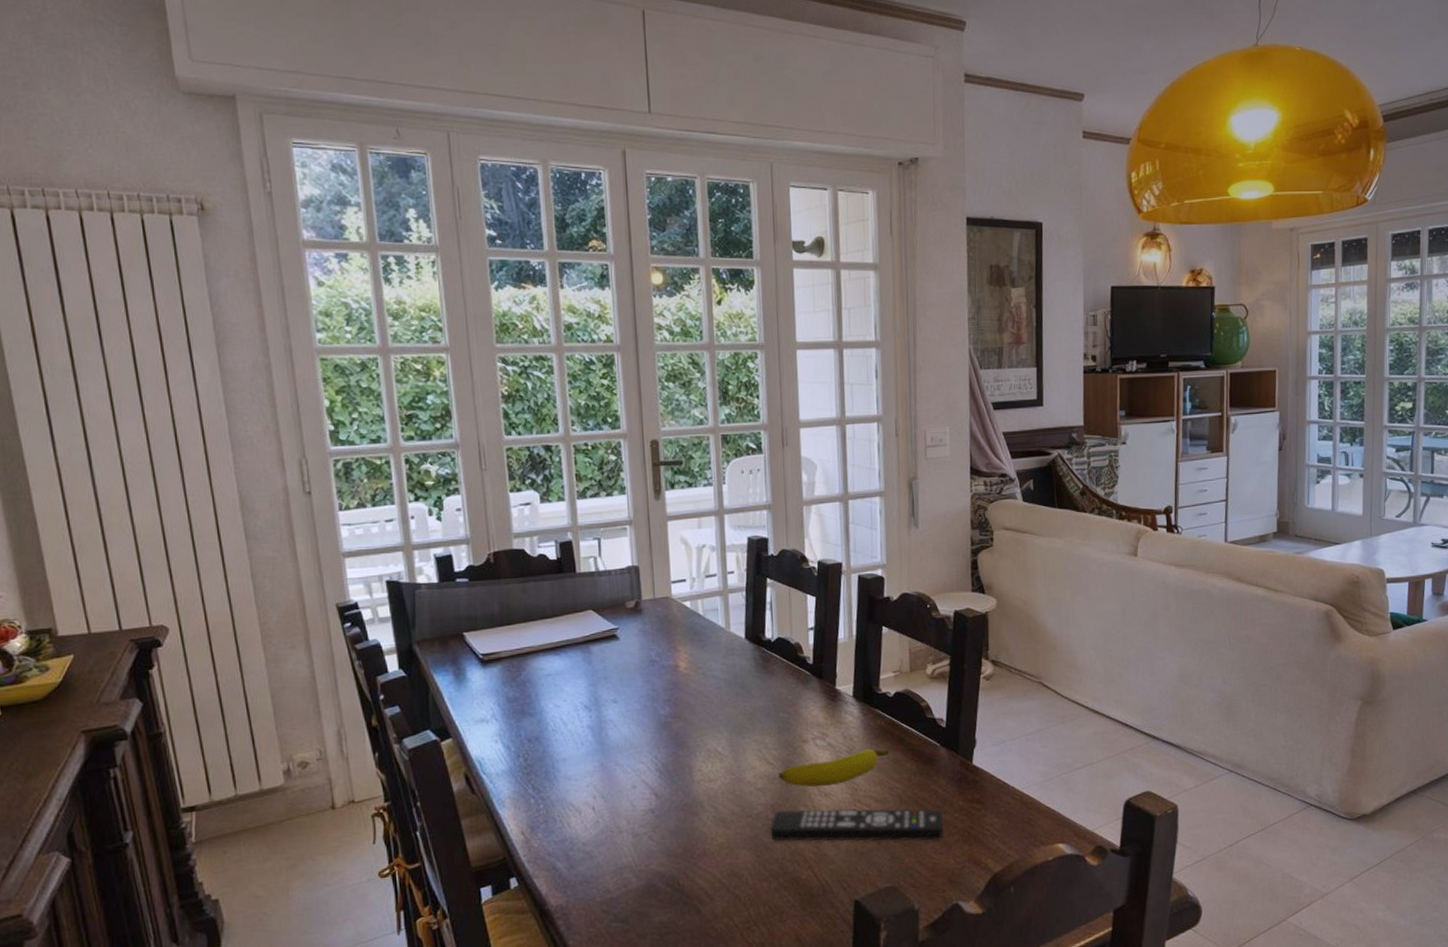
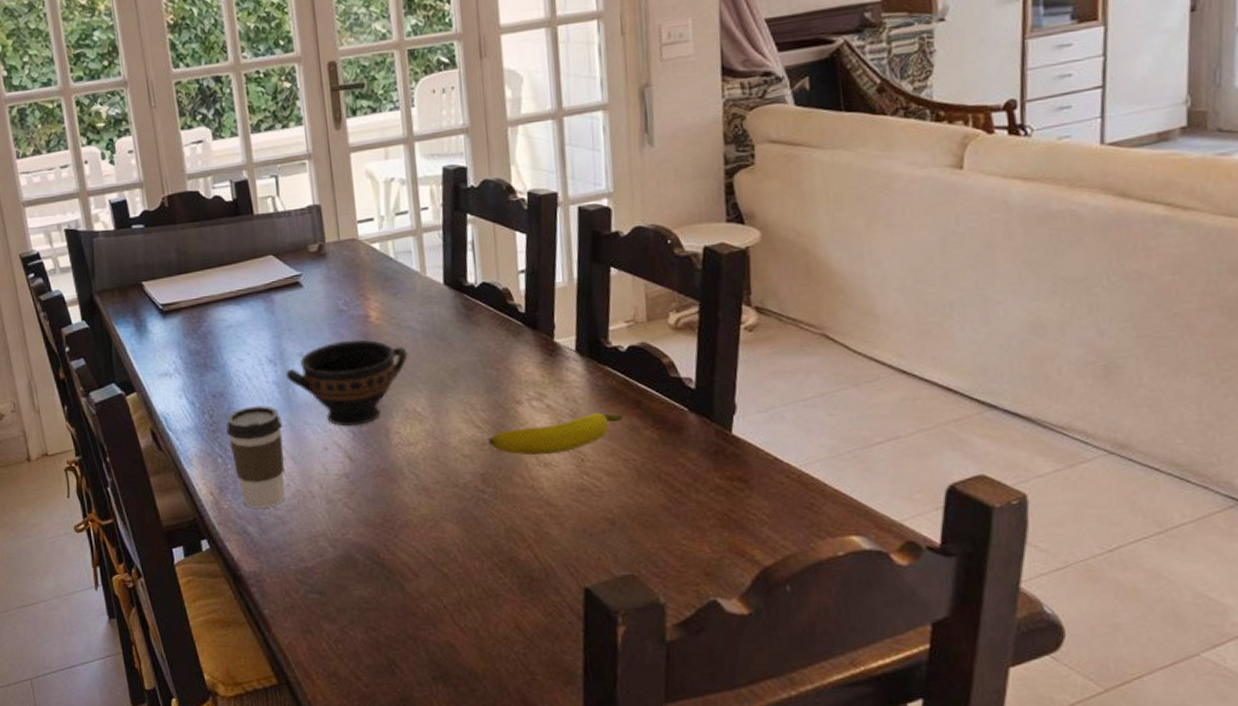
coffee cup: none [540,748,595,845] -> present [226,406,285,508]
bowl: none [600,687,712,766] -> present [286,339,408,427]
remote control: present [770,808,944,842] -> none [480,480,696,525]

